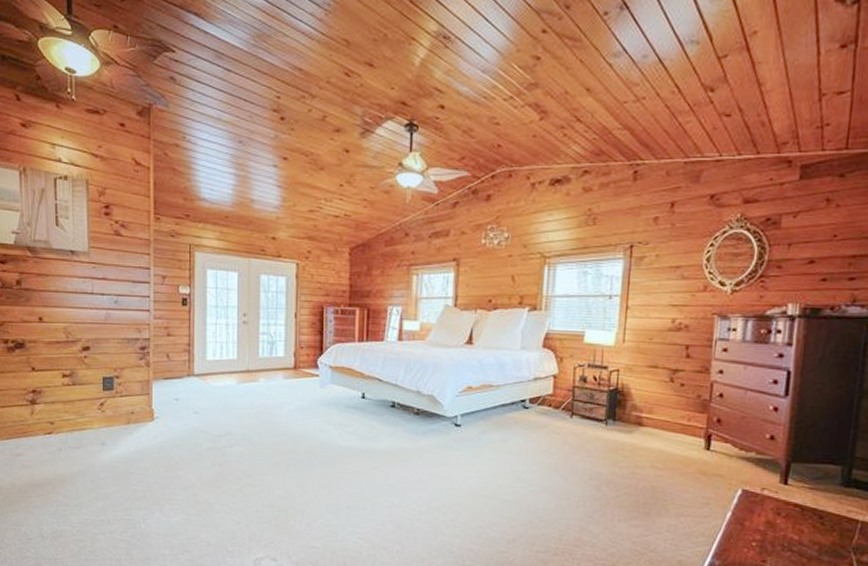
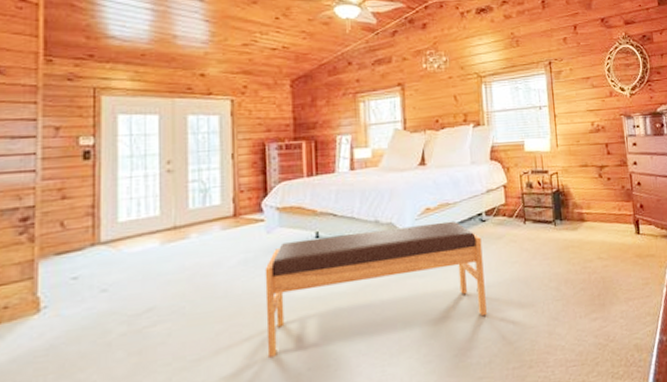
bench: none [315,398,522,498] -> present [265,221,487,357]

